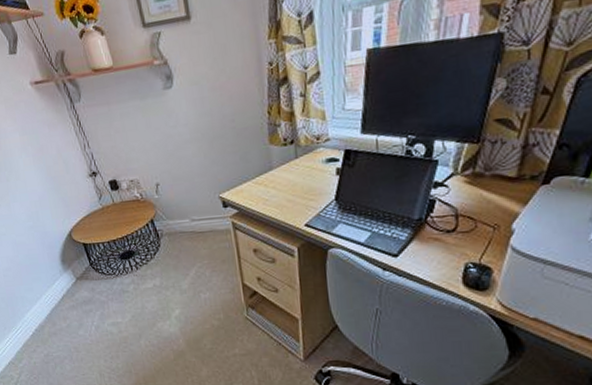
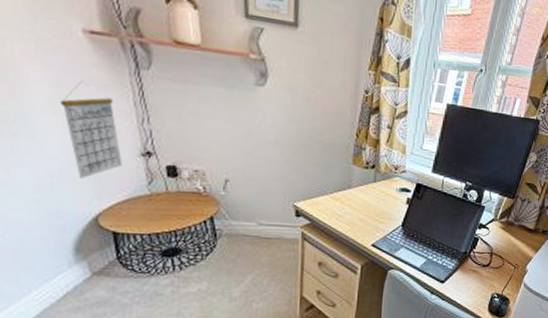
calendar: none [28,124,78,204] -> present [59,80,123,178]

